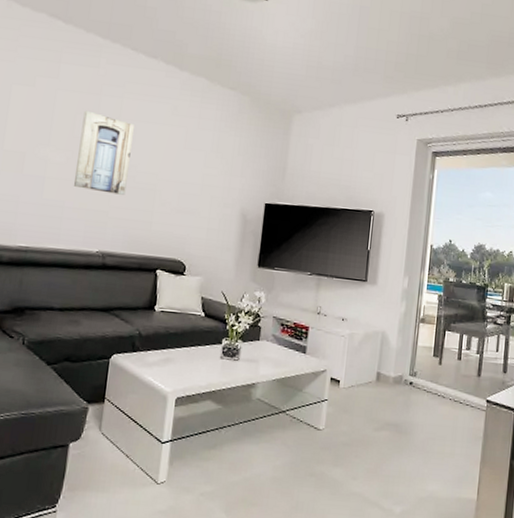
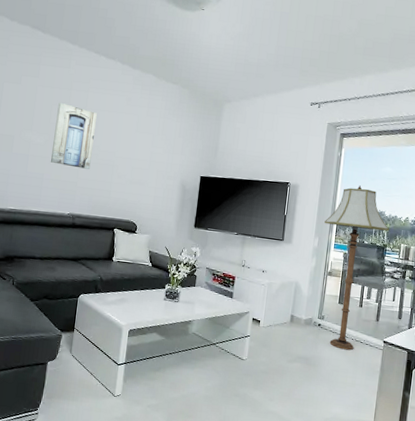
floor lamp: none [415,214,490,413] -> present [324,185,389,351]

